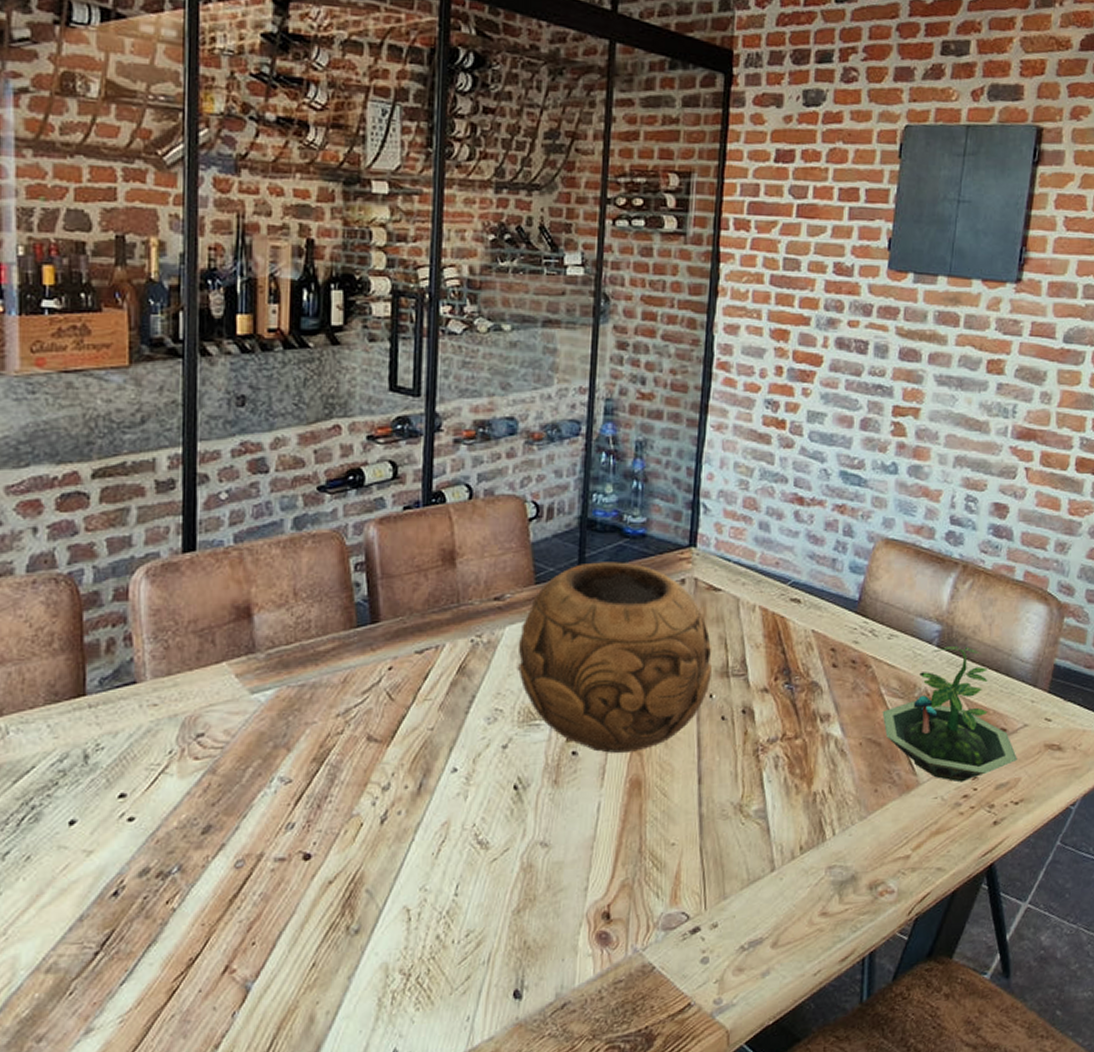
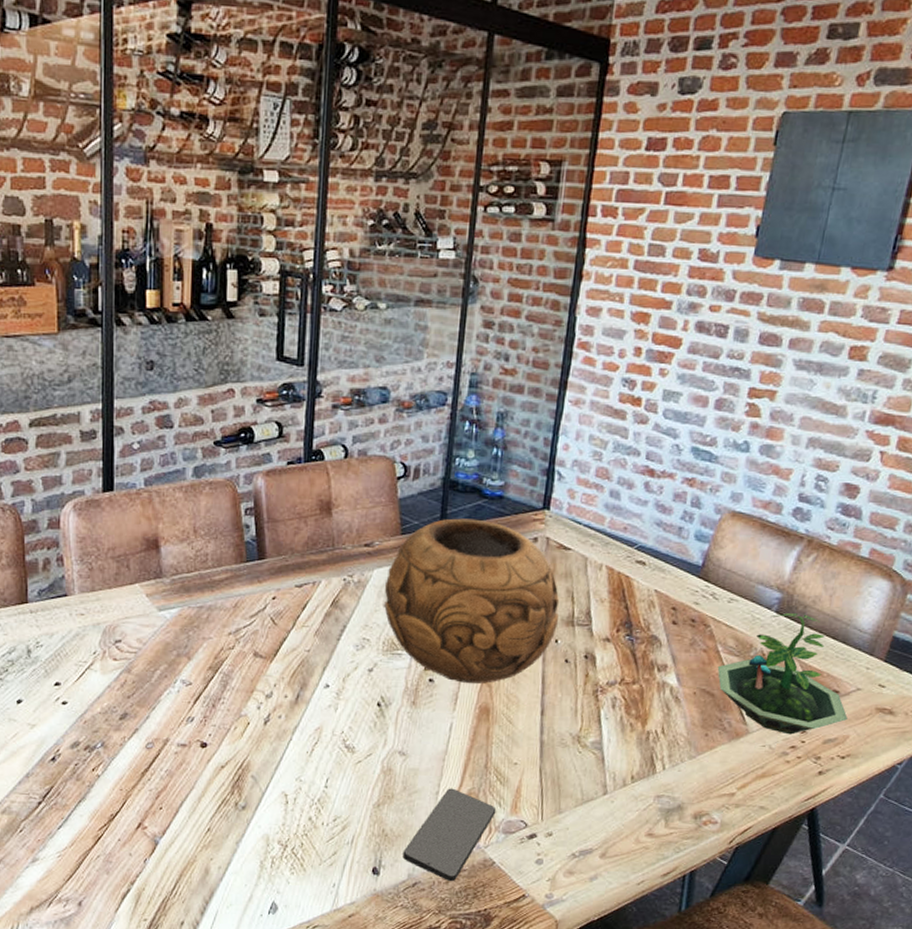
smartphone: none [548,881,654,998] -> present [402,788,497,882]

